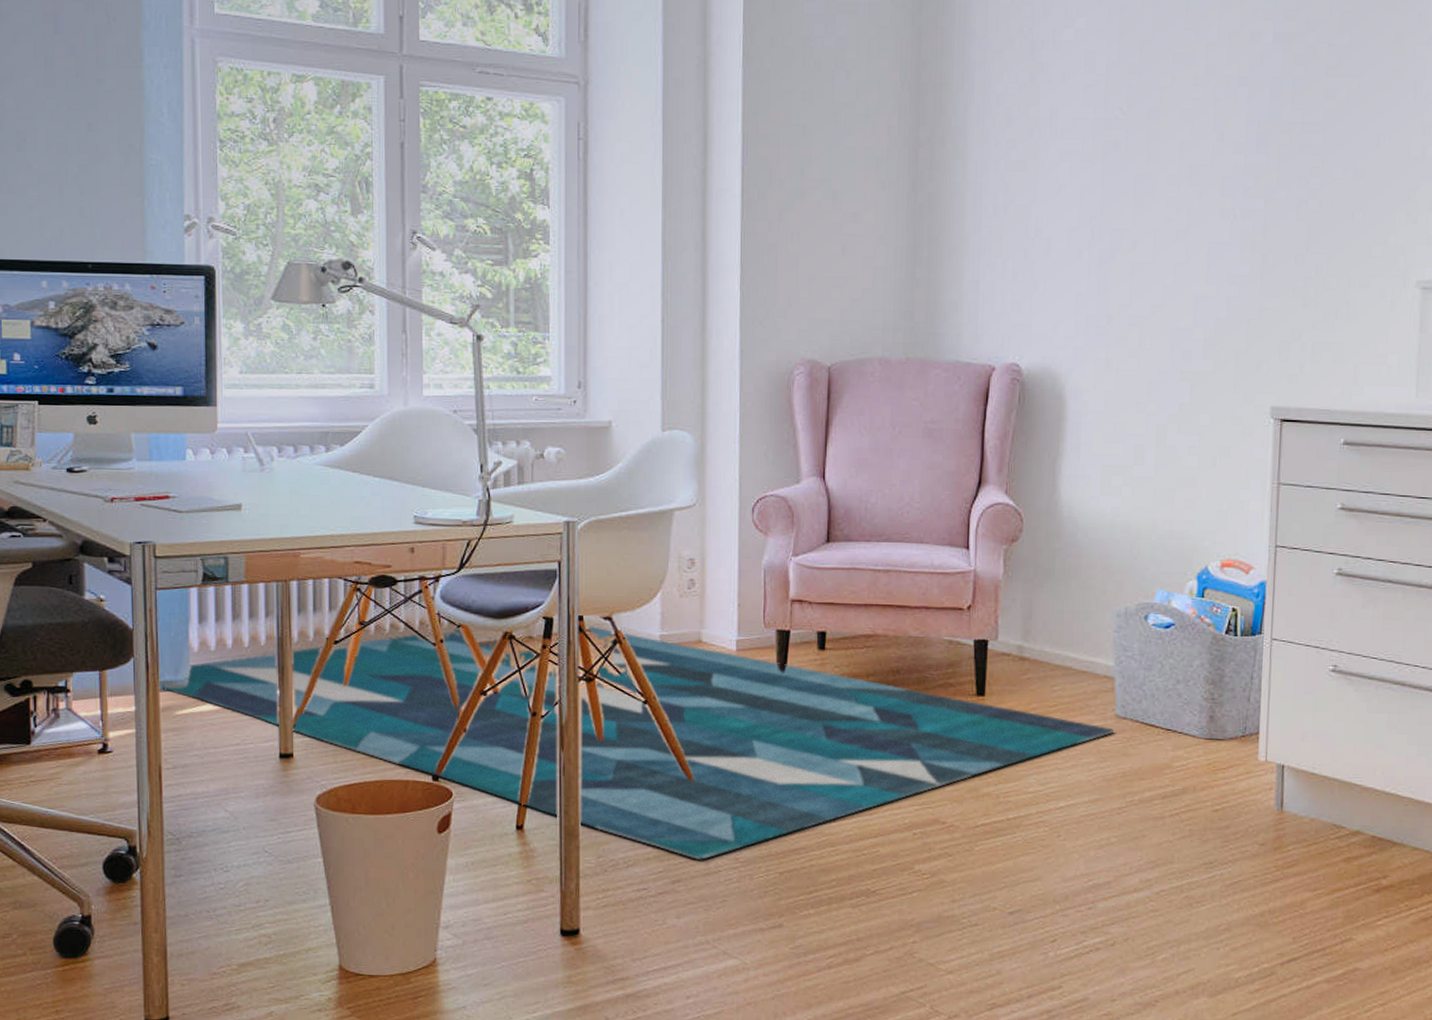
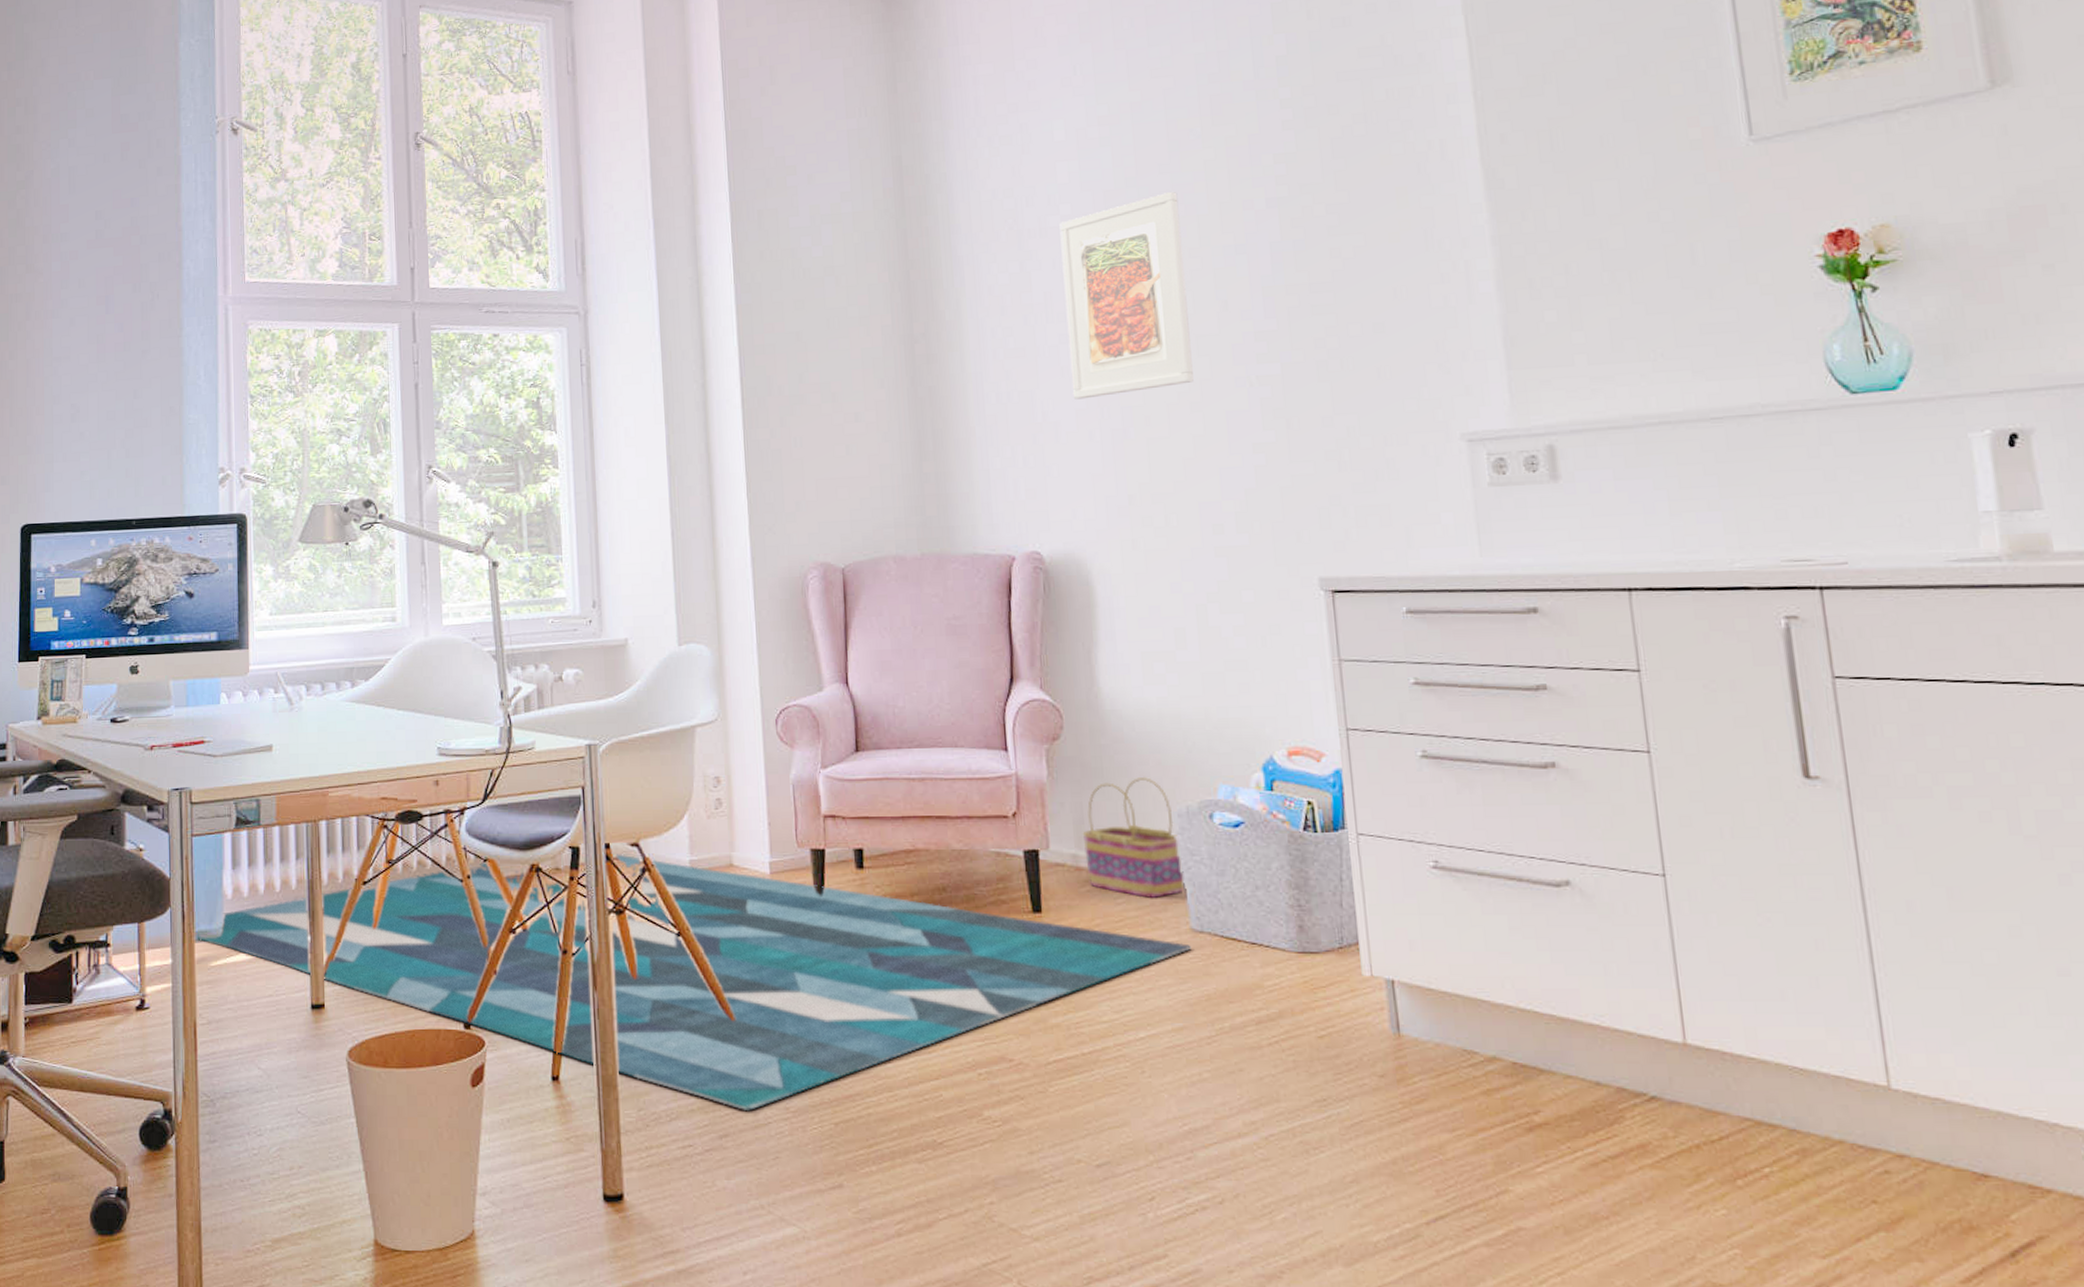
basket: none [1029,580,1116,688] -> present [1082,777,1185,899]
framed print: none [1067,15,1191,218] -> present [1059,191,1194,400]

